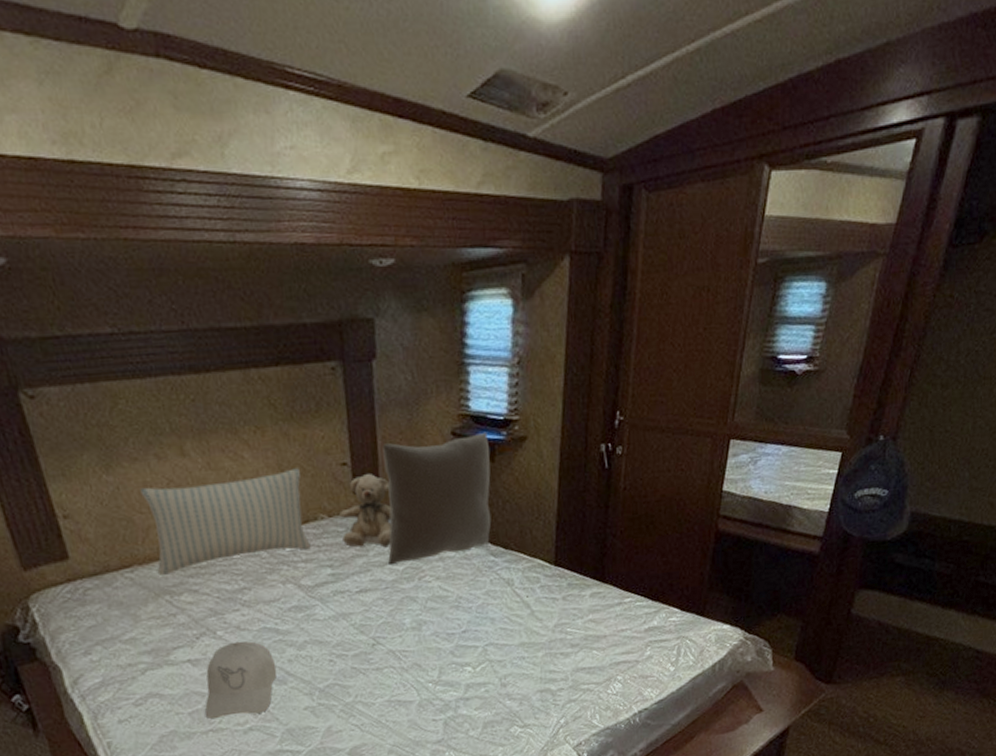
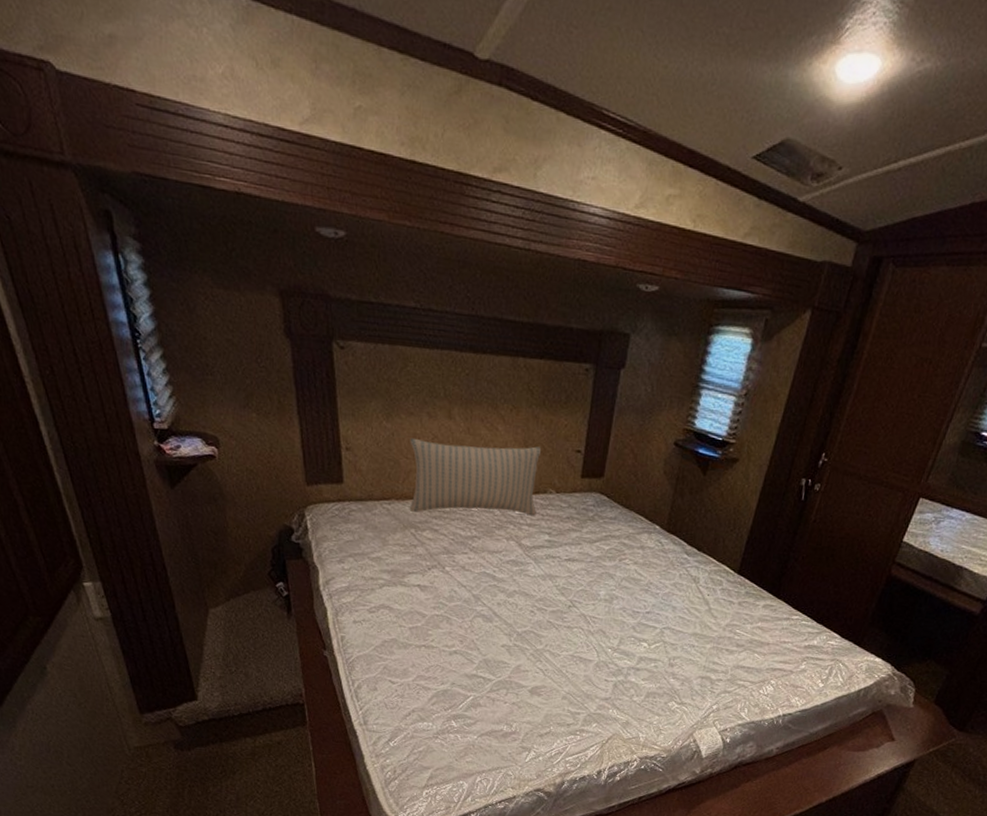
baseball cap: present [205,640,277,719] -> none [423,578,487,641]
teddy bear: present [339,474,392,548] -> none [563,463,613,528]
pillow: present [382,431,492,566] -> none [597,441,705,546]

